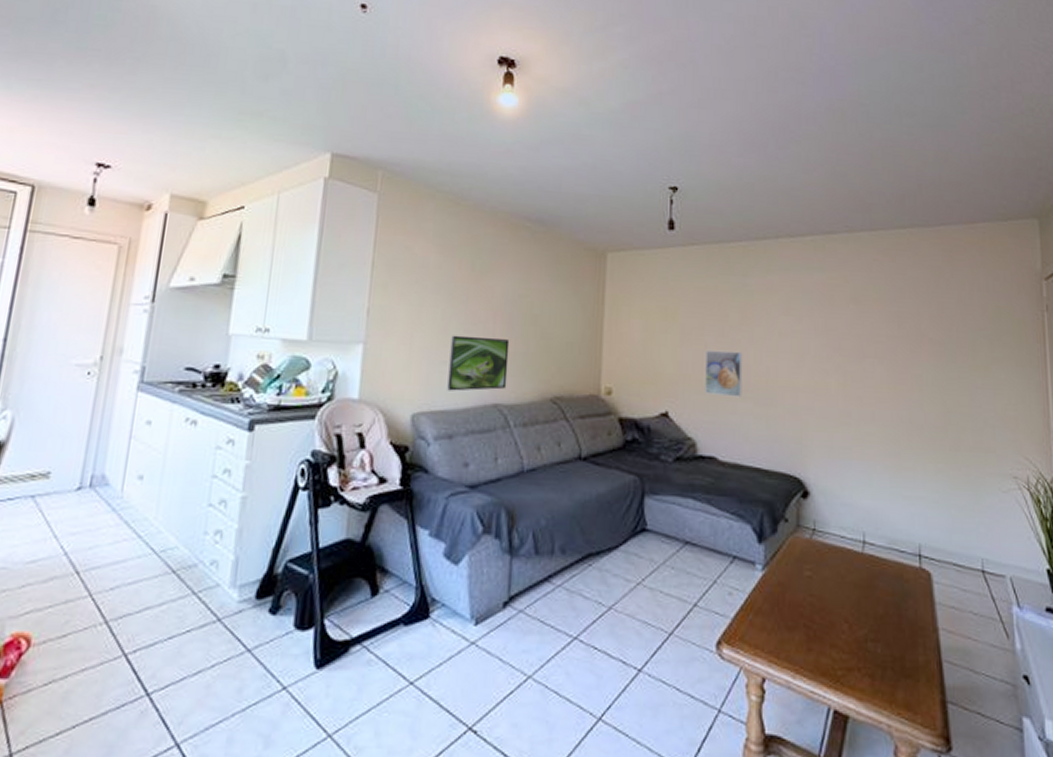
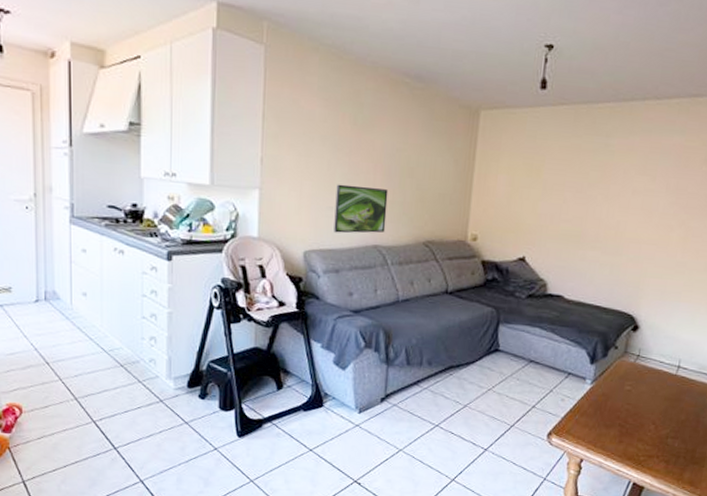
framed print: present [705,350,743,398] -> none [559,204,597,247]

